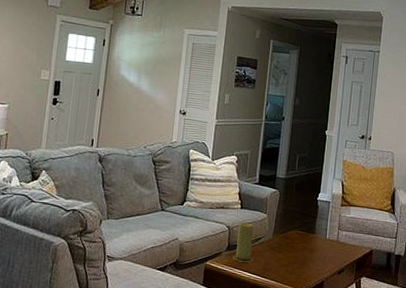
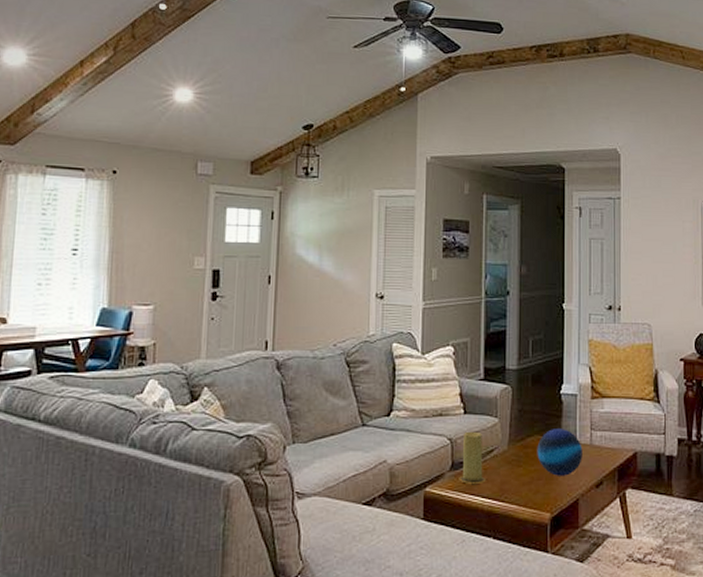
decorative orb: none [294,226,331,263] -> present [537,429,582,476]

